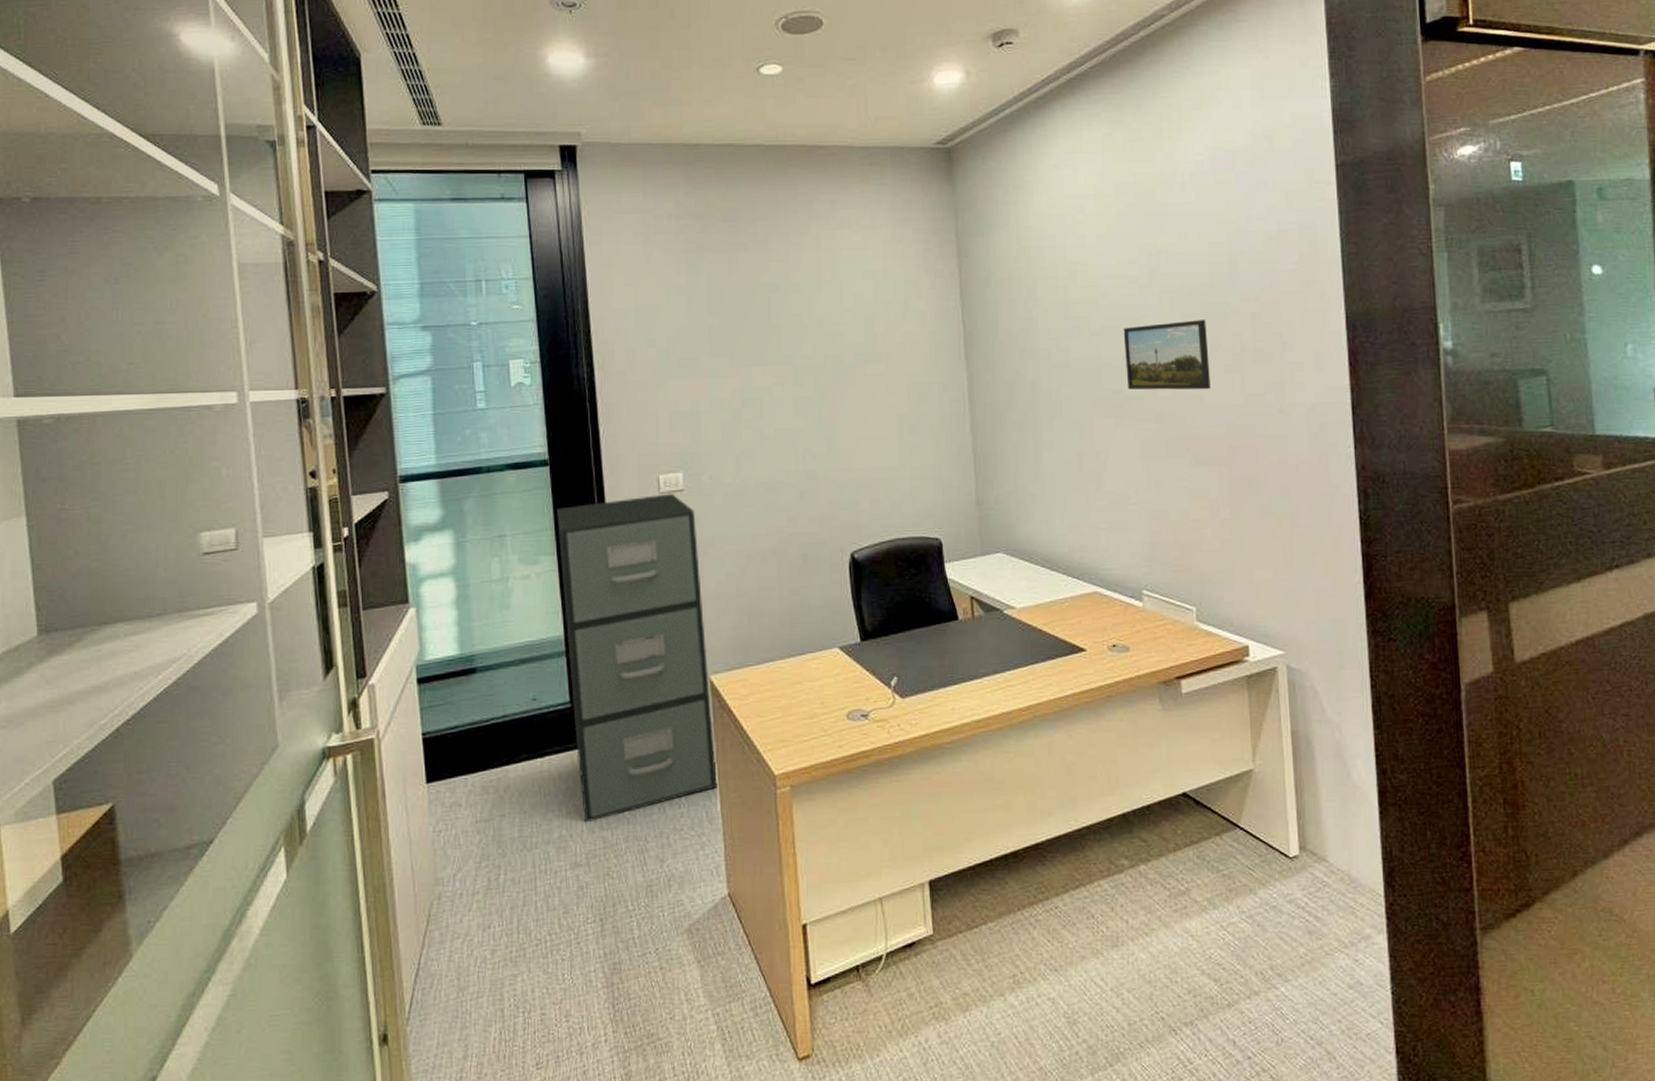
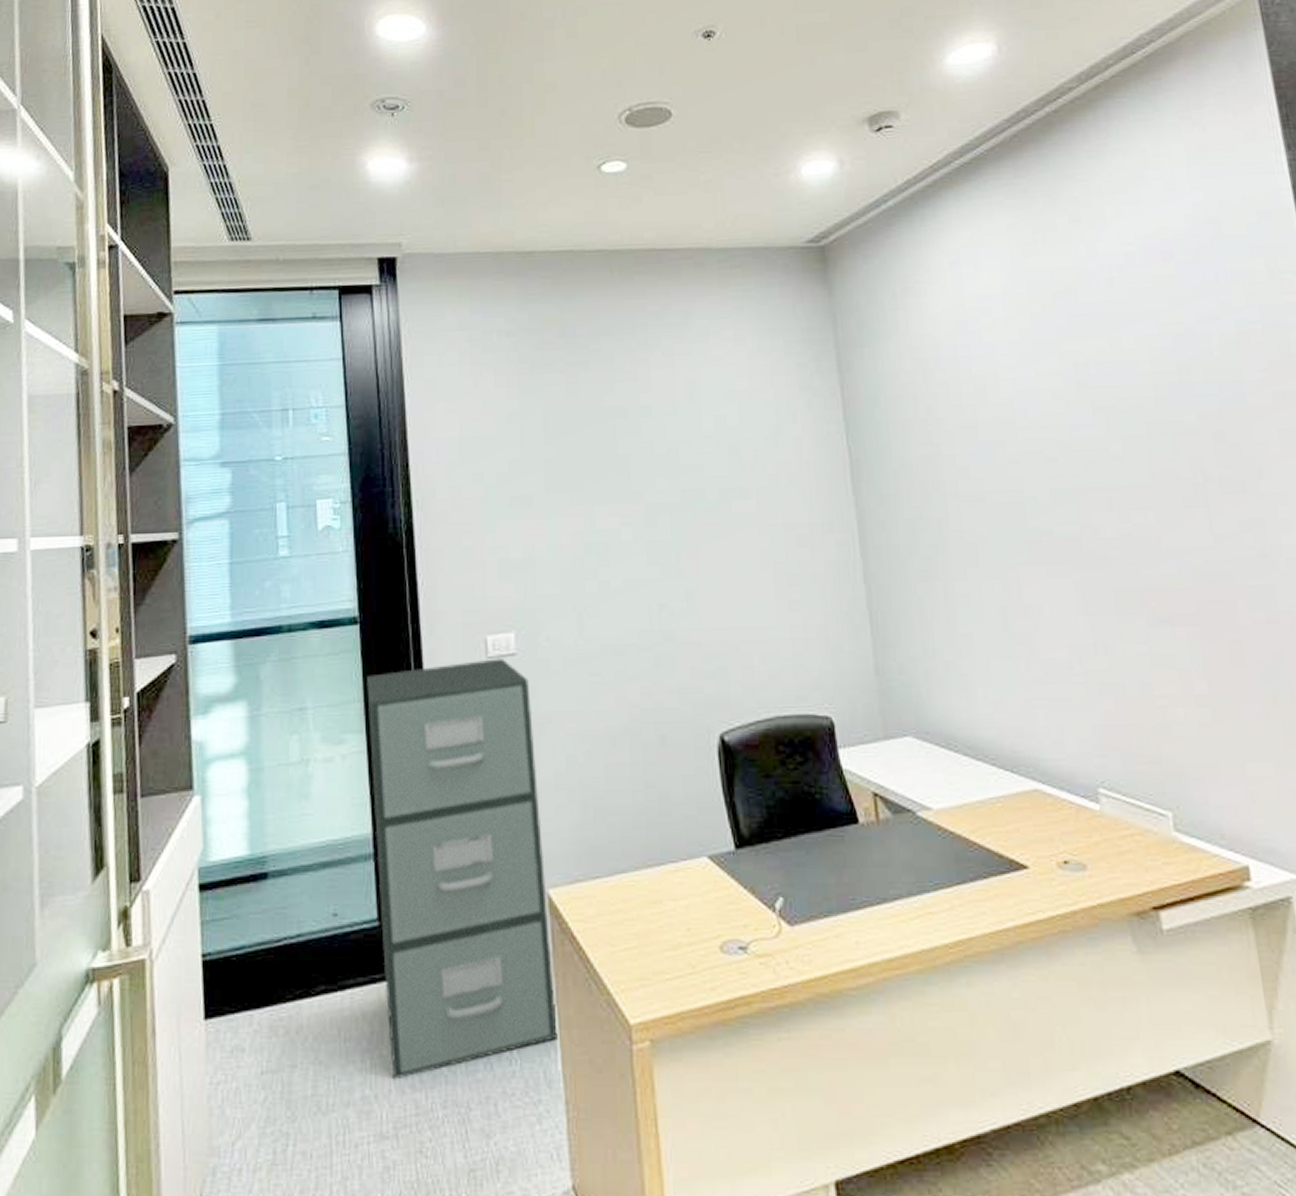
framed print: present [1123,319,1210,390] -> none [1048,441,1167,530]

